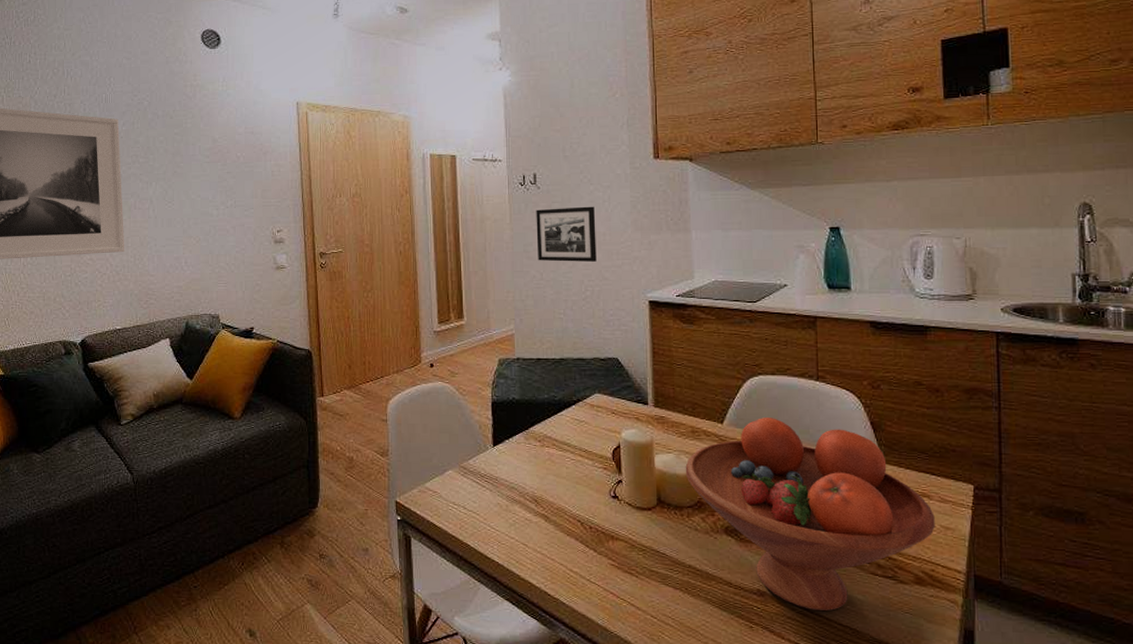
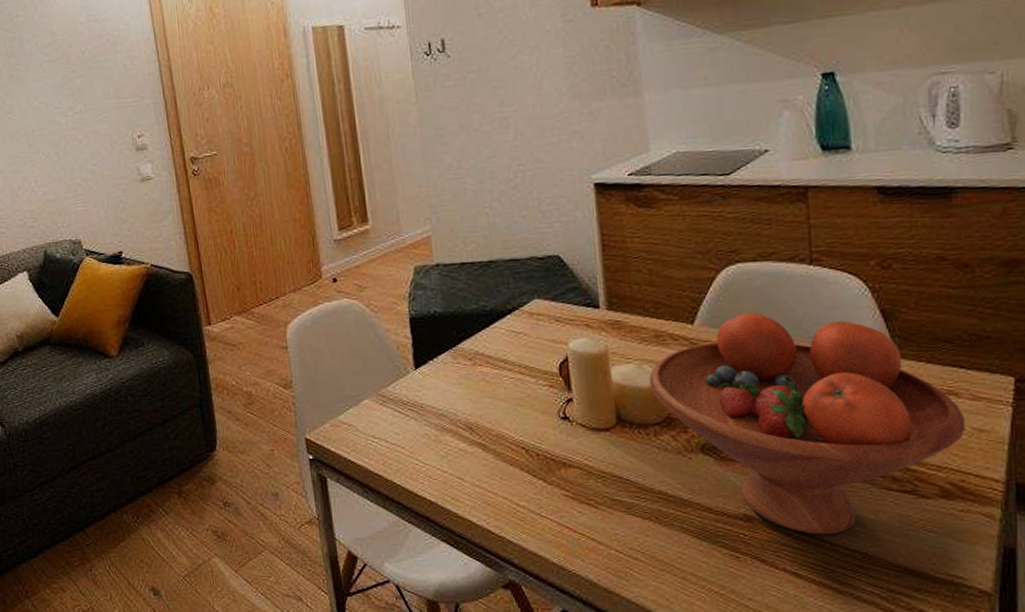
picture frame: present [536,206,597,262] -> none [447,73,526,146]

